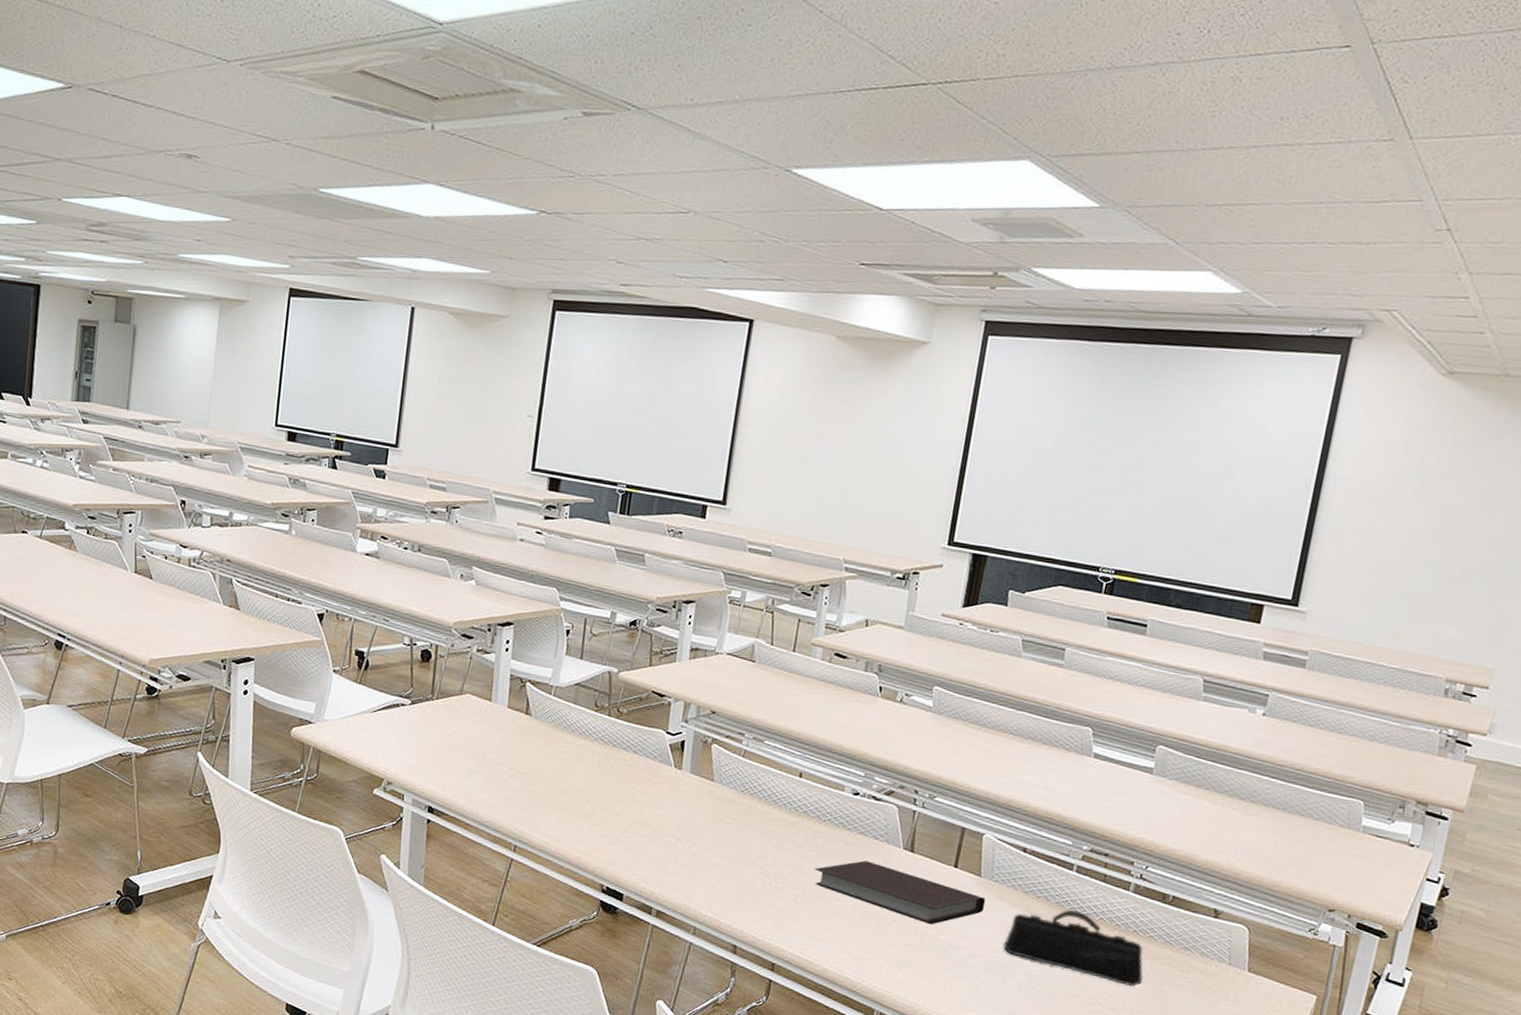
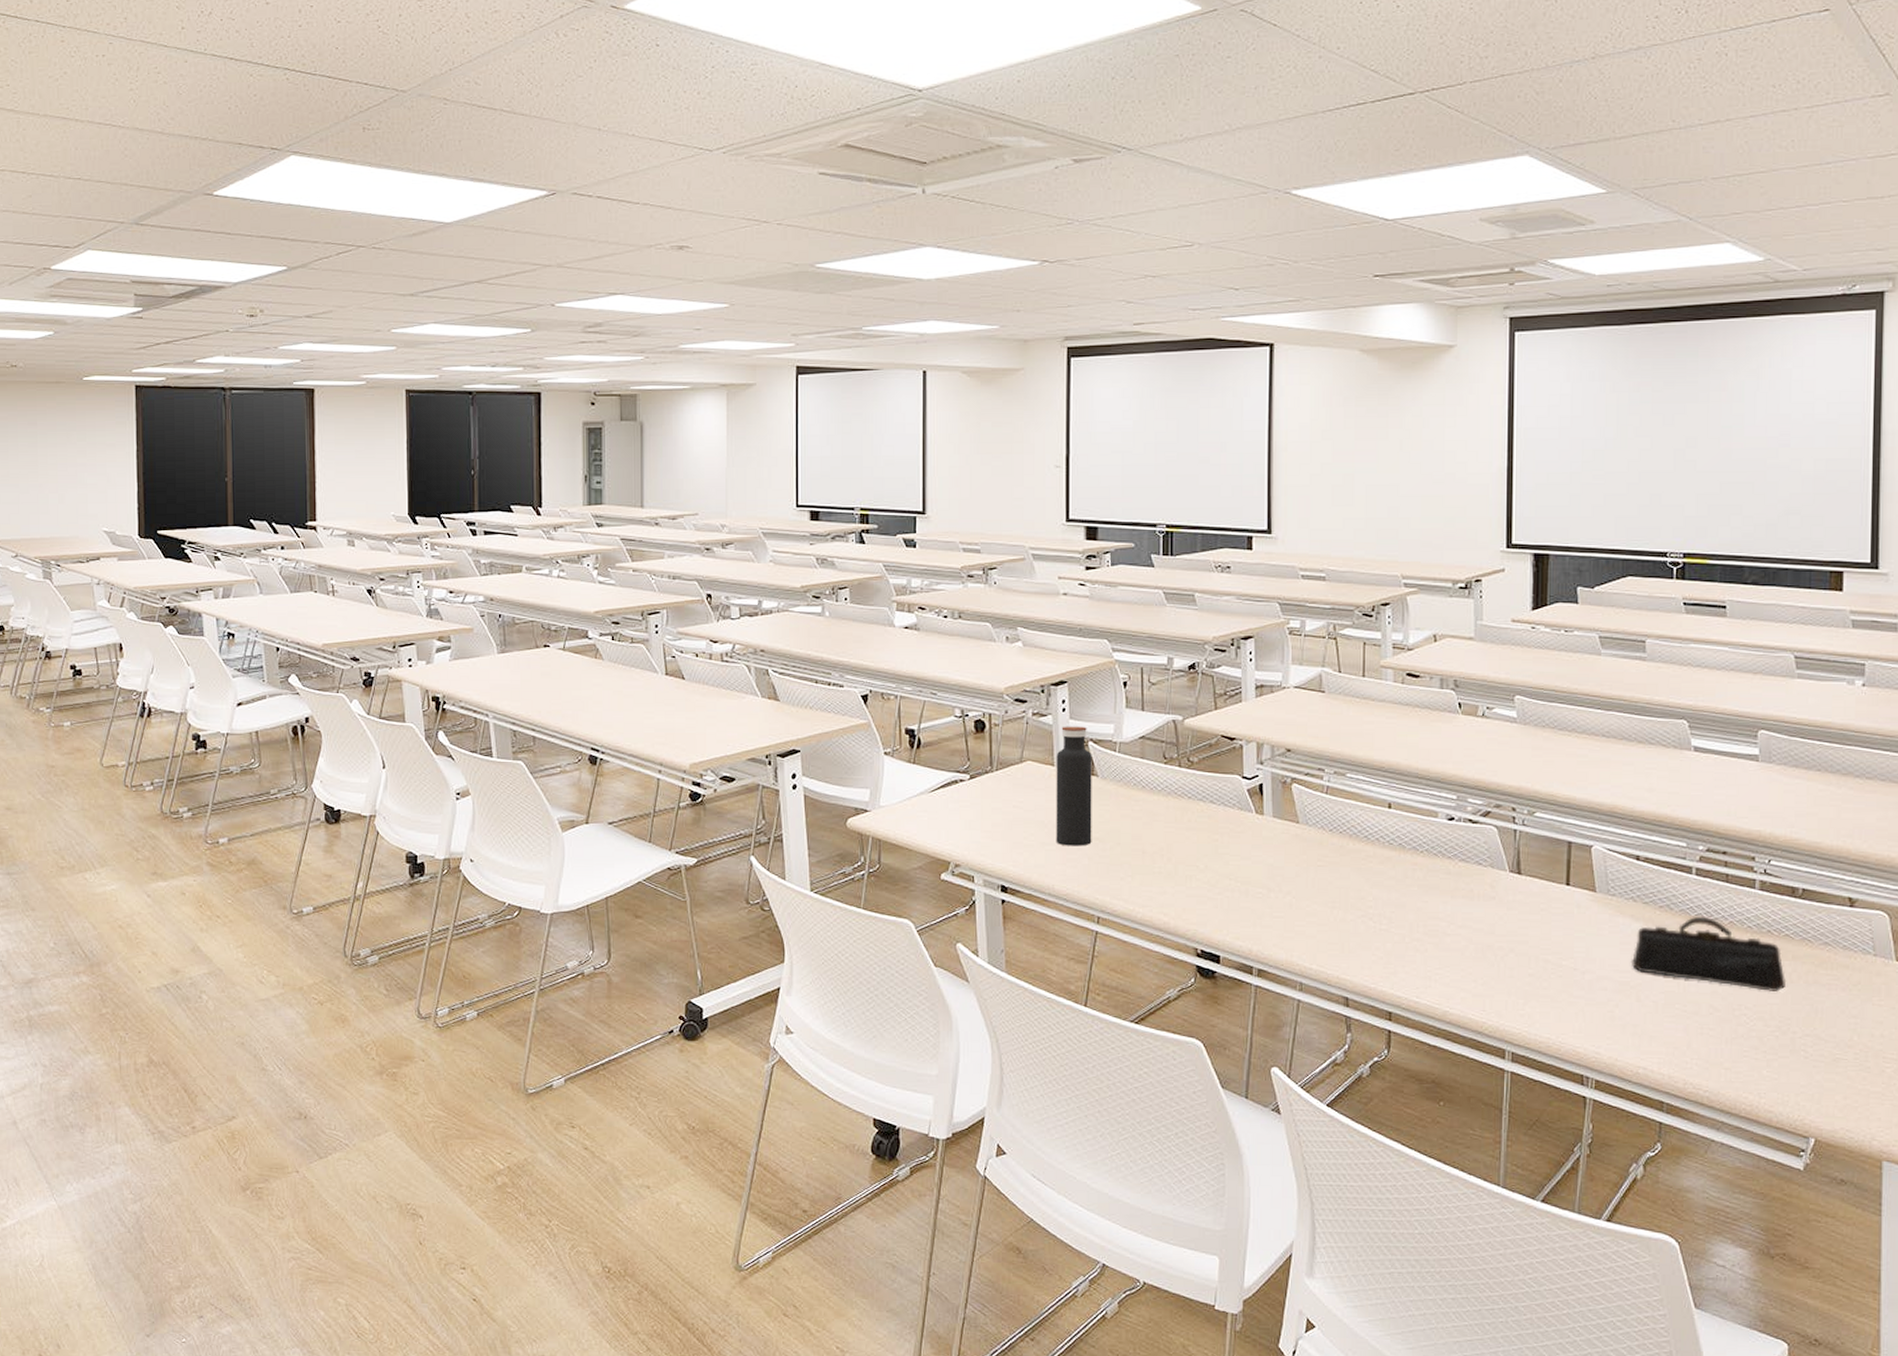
water bottle: none [484,665,529,779] -> present [1056,726,1092,846]
notebook: present [814,860,986,925] -> none [1418,889,1606,950]

